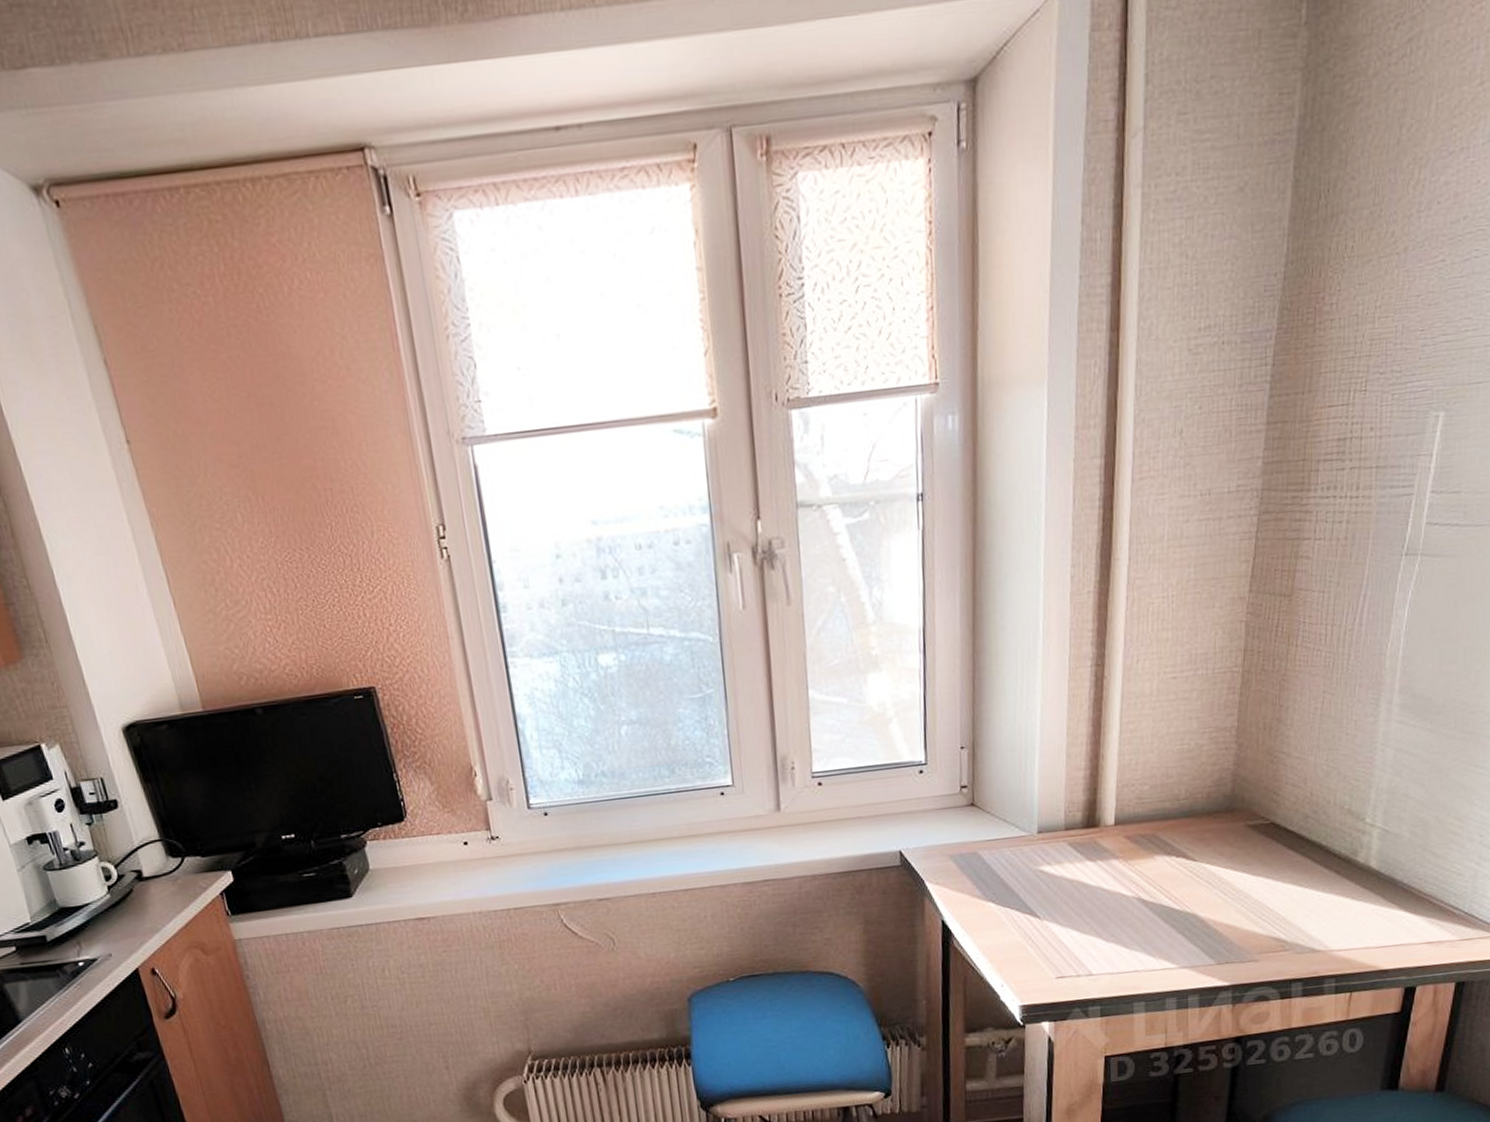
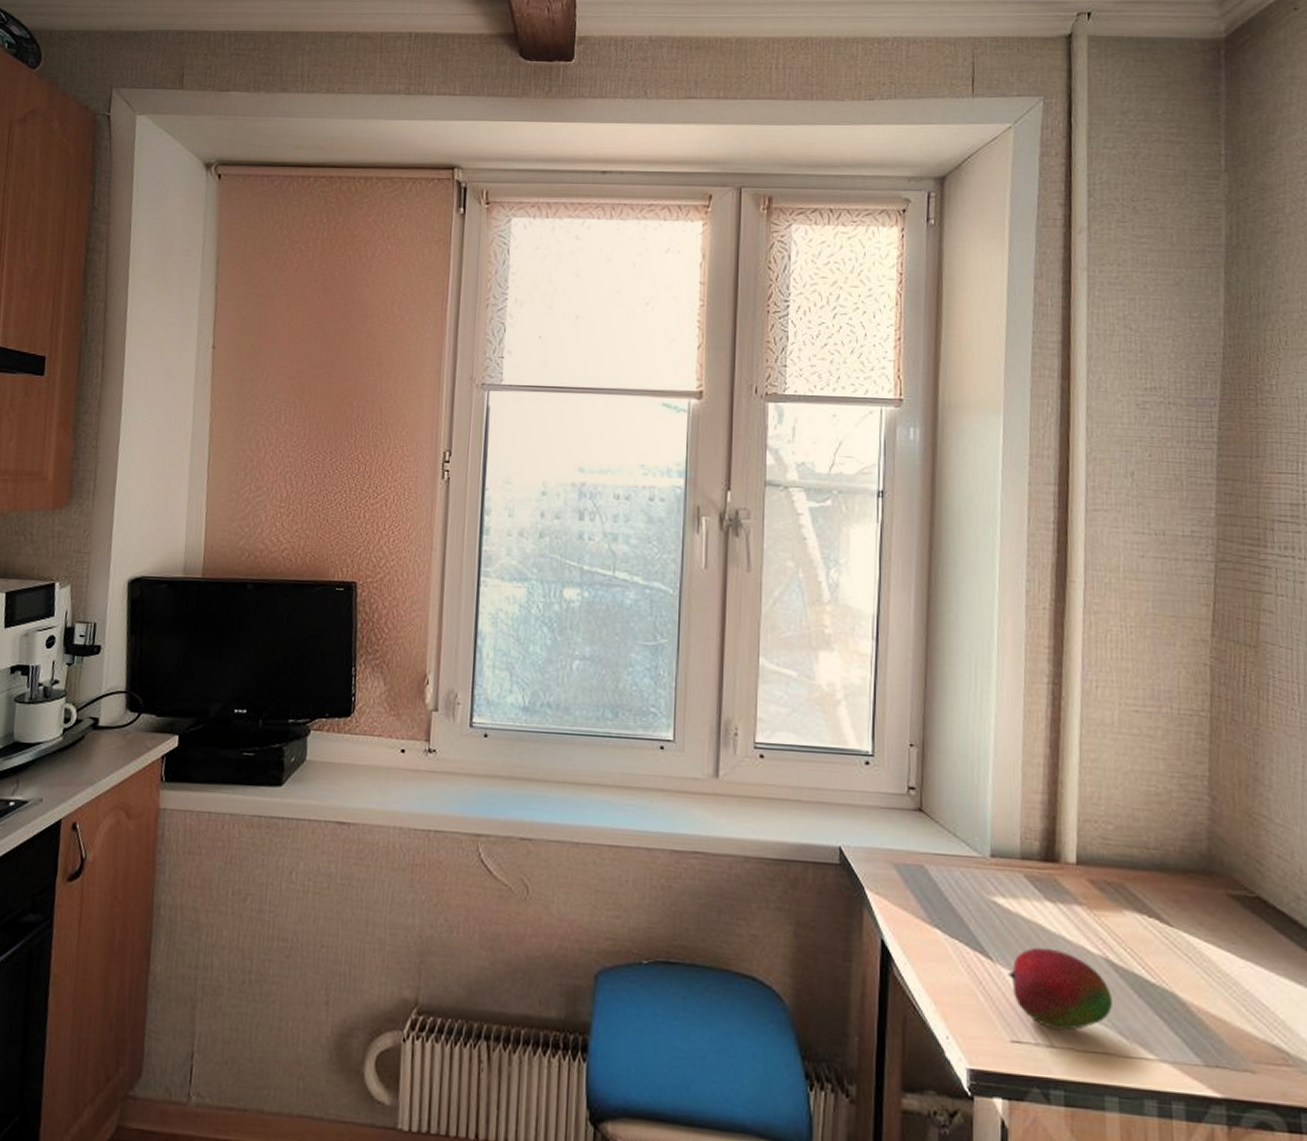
fruit: none [1053,899,1142,962] -> present [1008,947,1112,1031]

